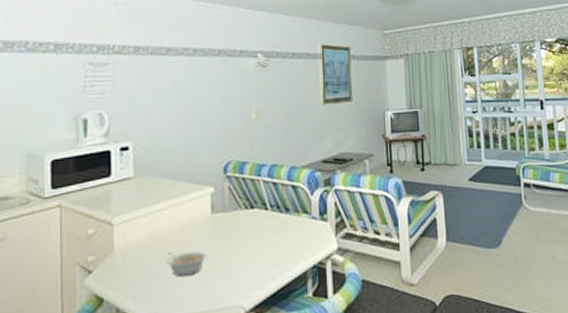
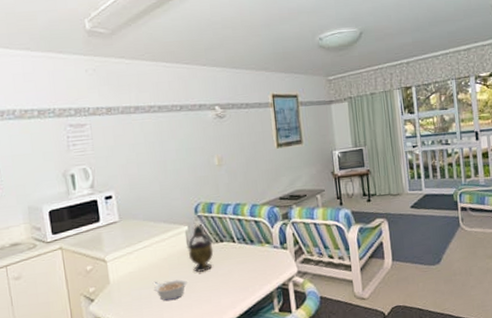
teapot: none [211,186,242,243] -> present [187,224,214,272]

